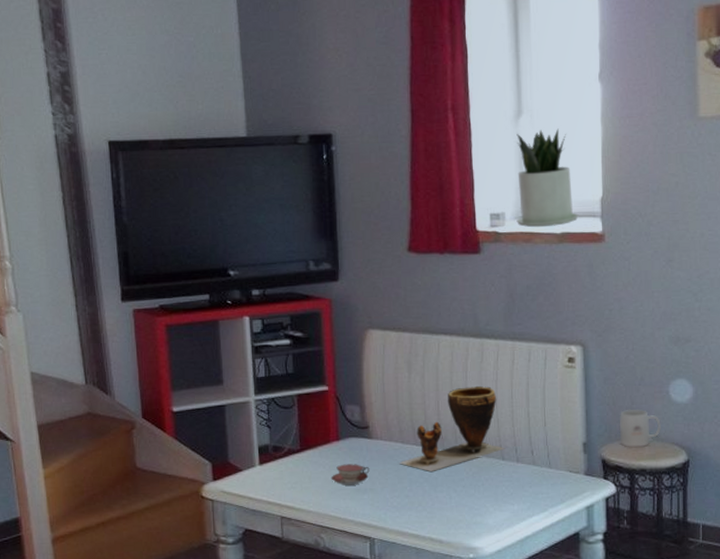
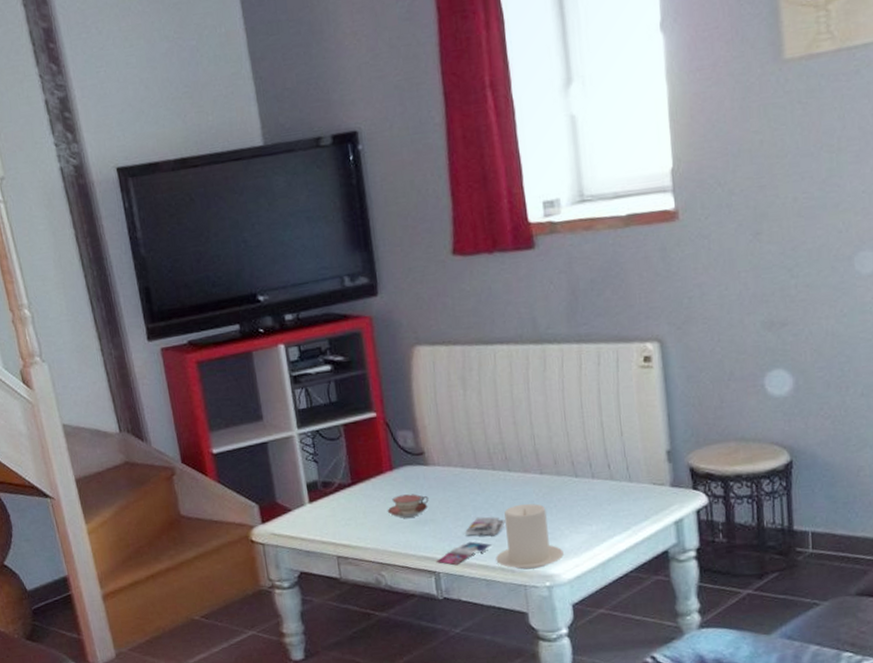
magazine: none [373,490,437,533] -> present [437,516,506,566]
clay pot: present [399,385,505,471] -> none [461,397,578,496]
candle: none [426,480,487,541] -> present [496,503,564,570]
planter: present [516,128,579,228] -> none [567,93,646,213]
mug: present [619,408,662,448] -> none [707,407,758,452]

